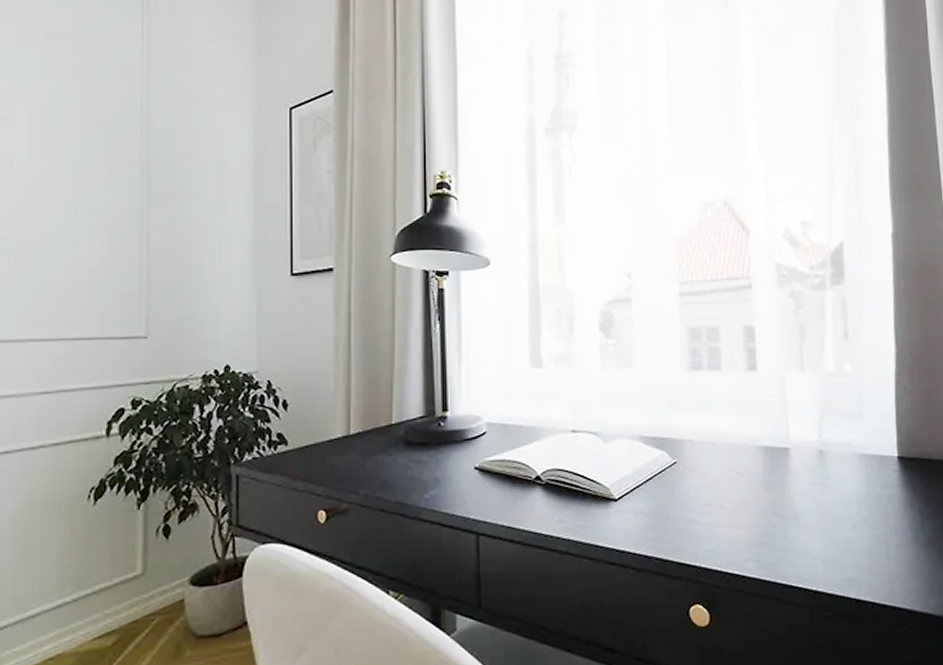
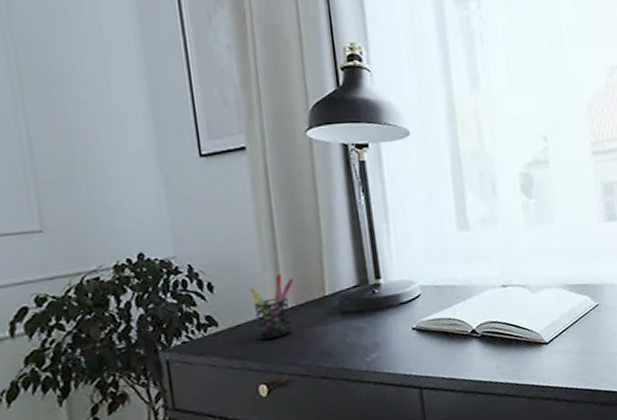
pen holder: none [320,398,364,464] -> present [248,274,295,340]

